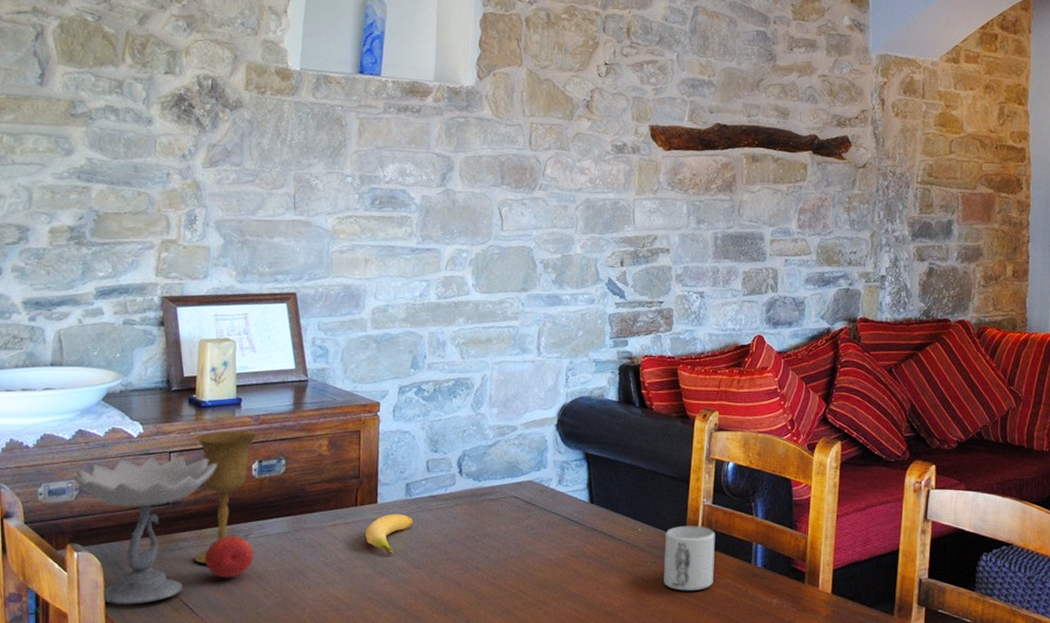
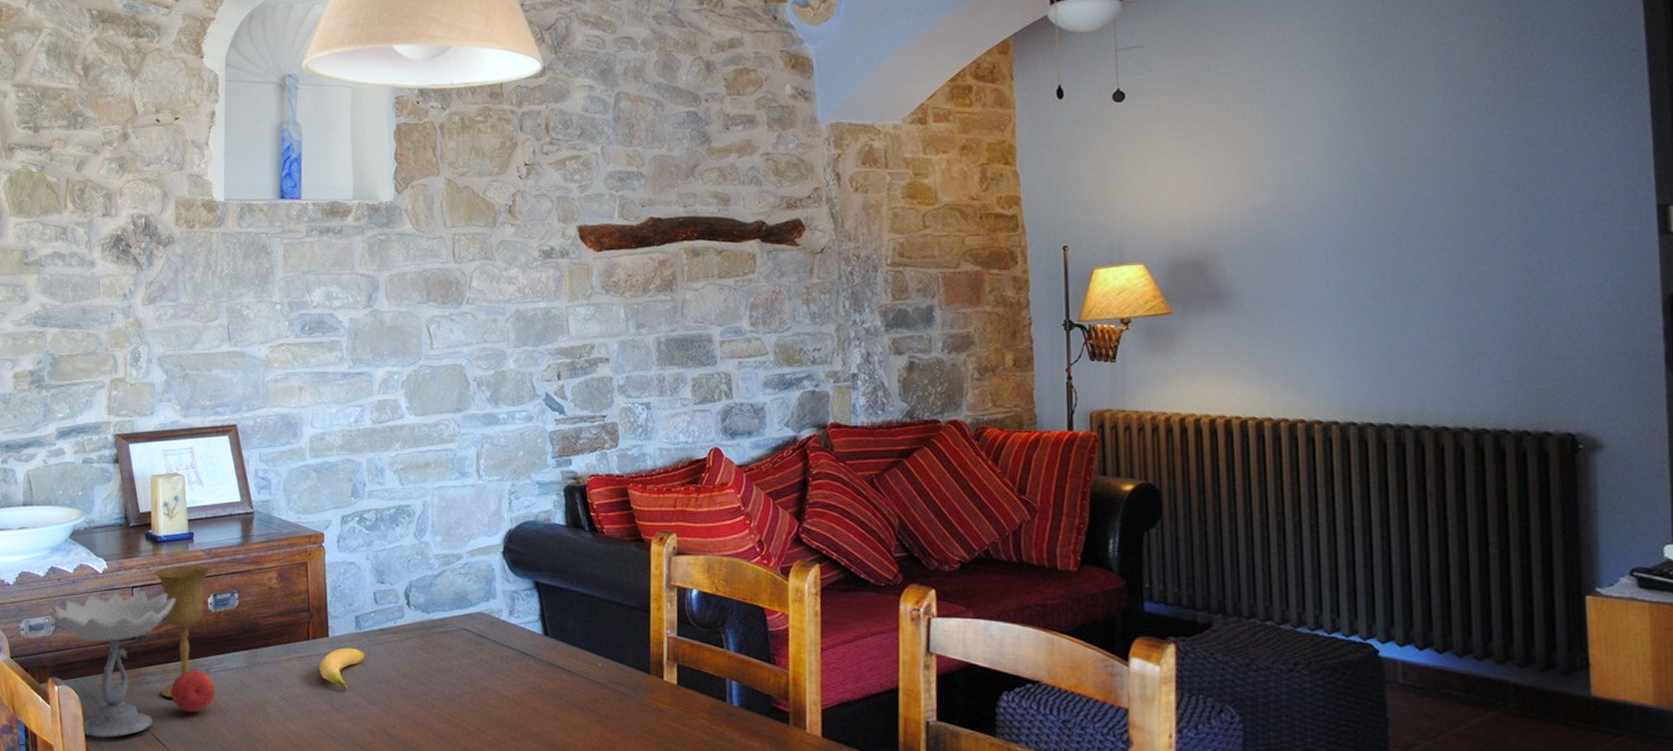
mug: present [664,525,715,591] -> none [628,660,685,732]

